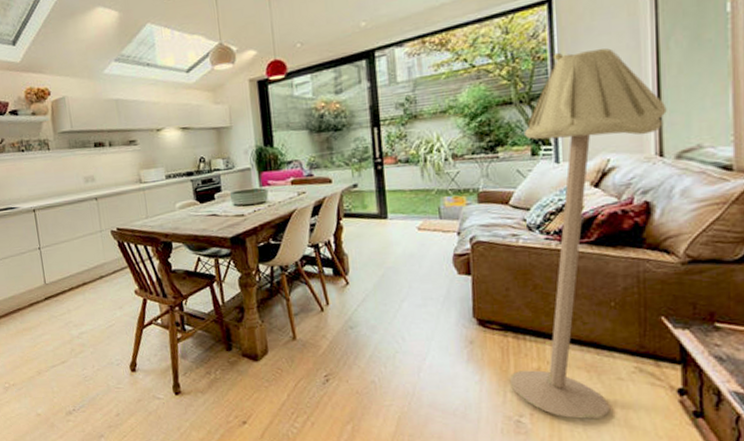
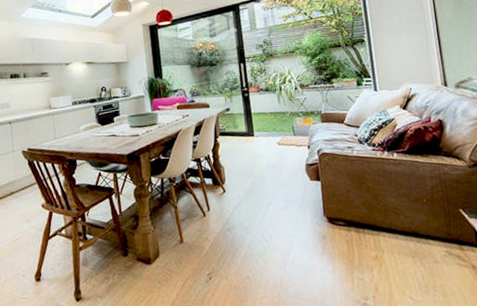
floor lamp: present [509,48,667,420] -> none [351,8,446,299]

